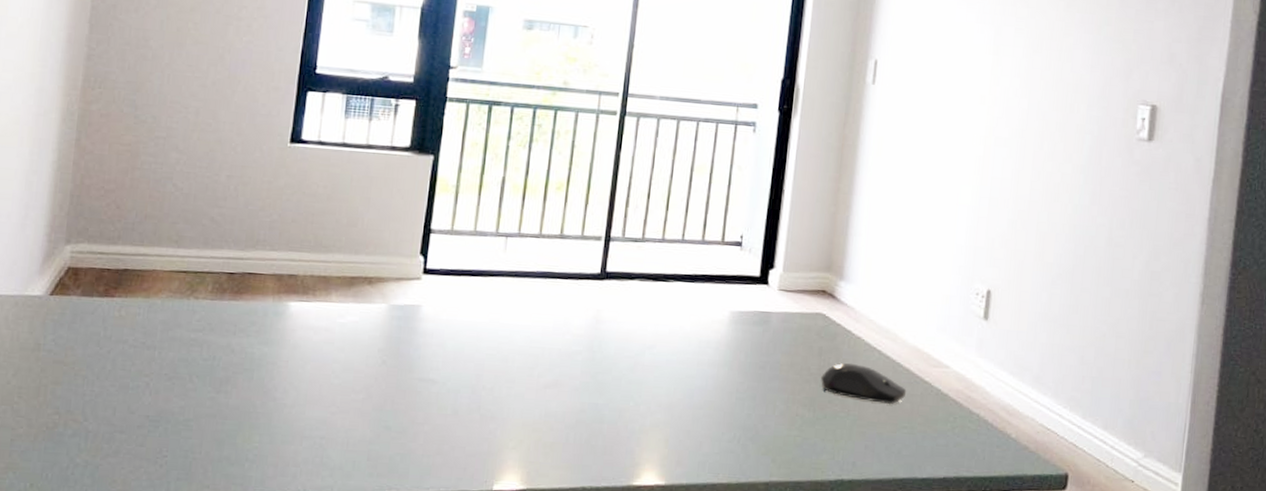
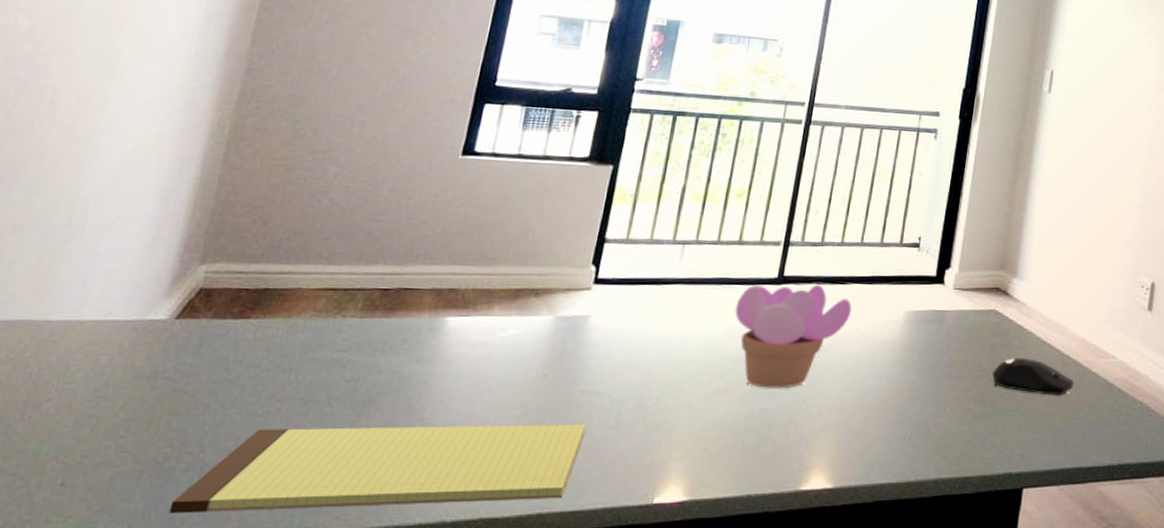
notepad: none [63,401,426,481] -> present [169,424,586,514]
succulent plant: none [560,280,675,385] -> present [735,284,852,389]

